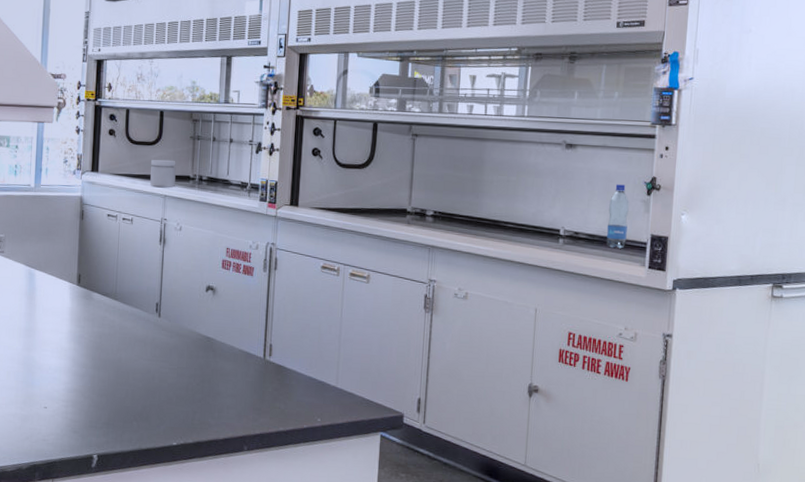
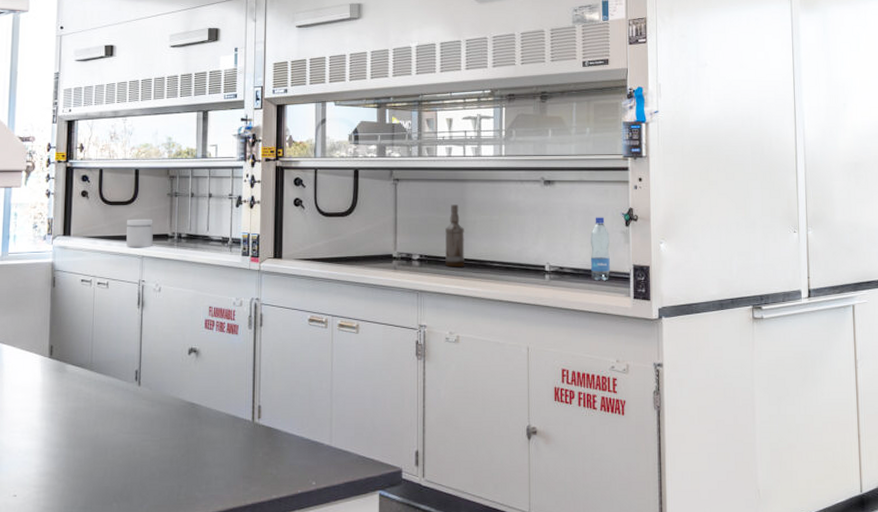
bottle: none [459,163,480,225] -> present [445,205,464,267]

